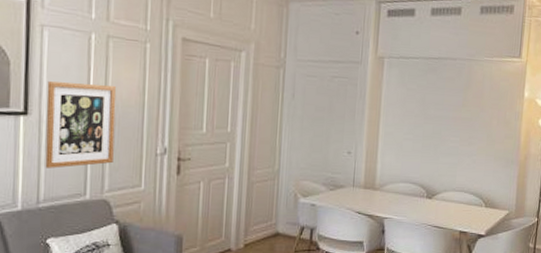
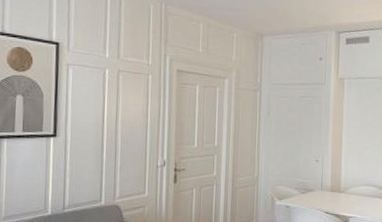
wall art: present [45,81,117,169] -> none [69,109,126,180]

